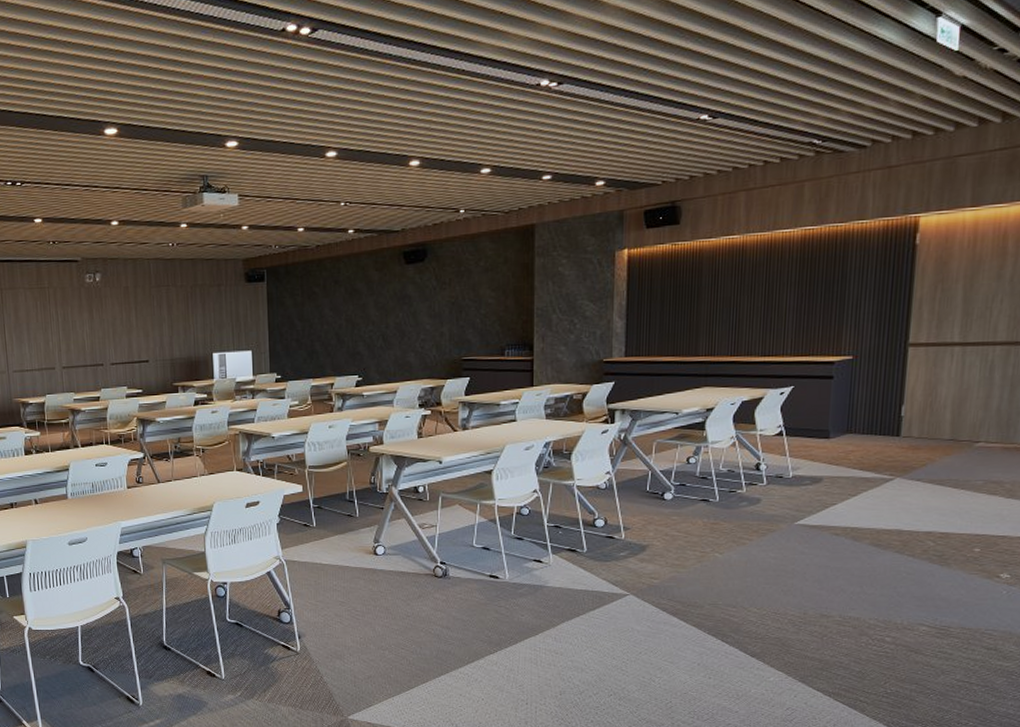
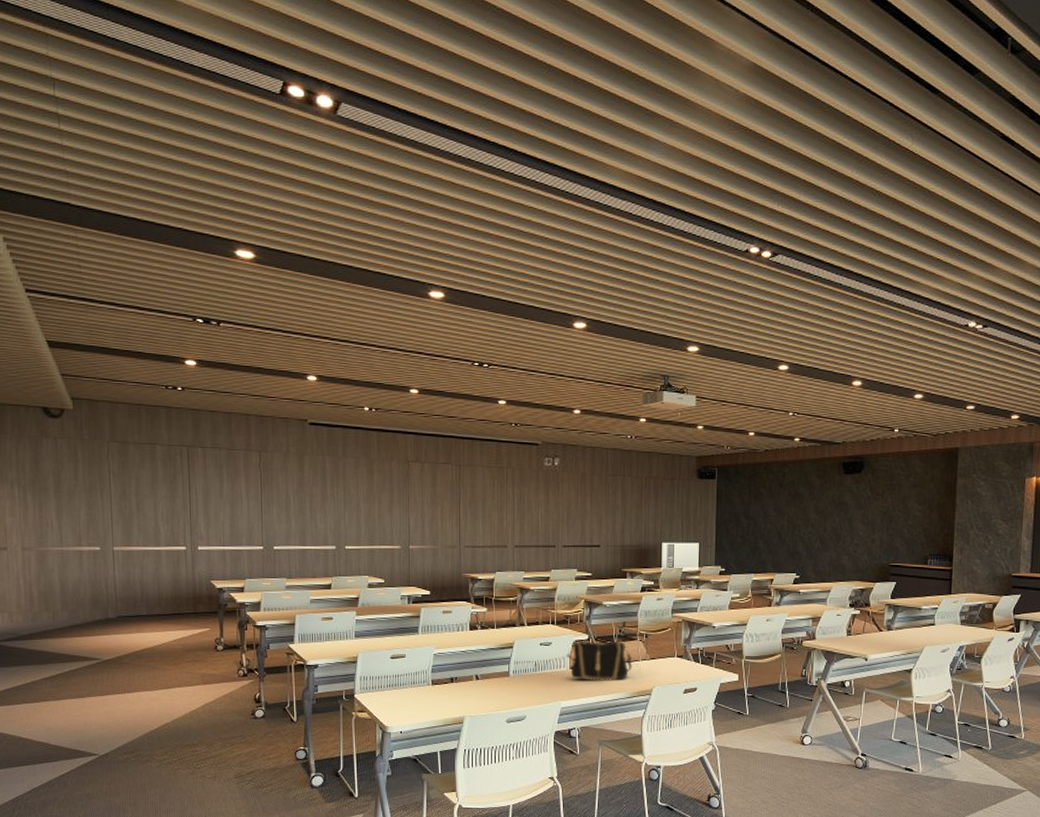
handbag: none [123,455,191,499] -> present [567,638,633,681]

